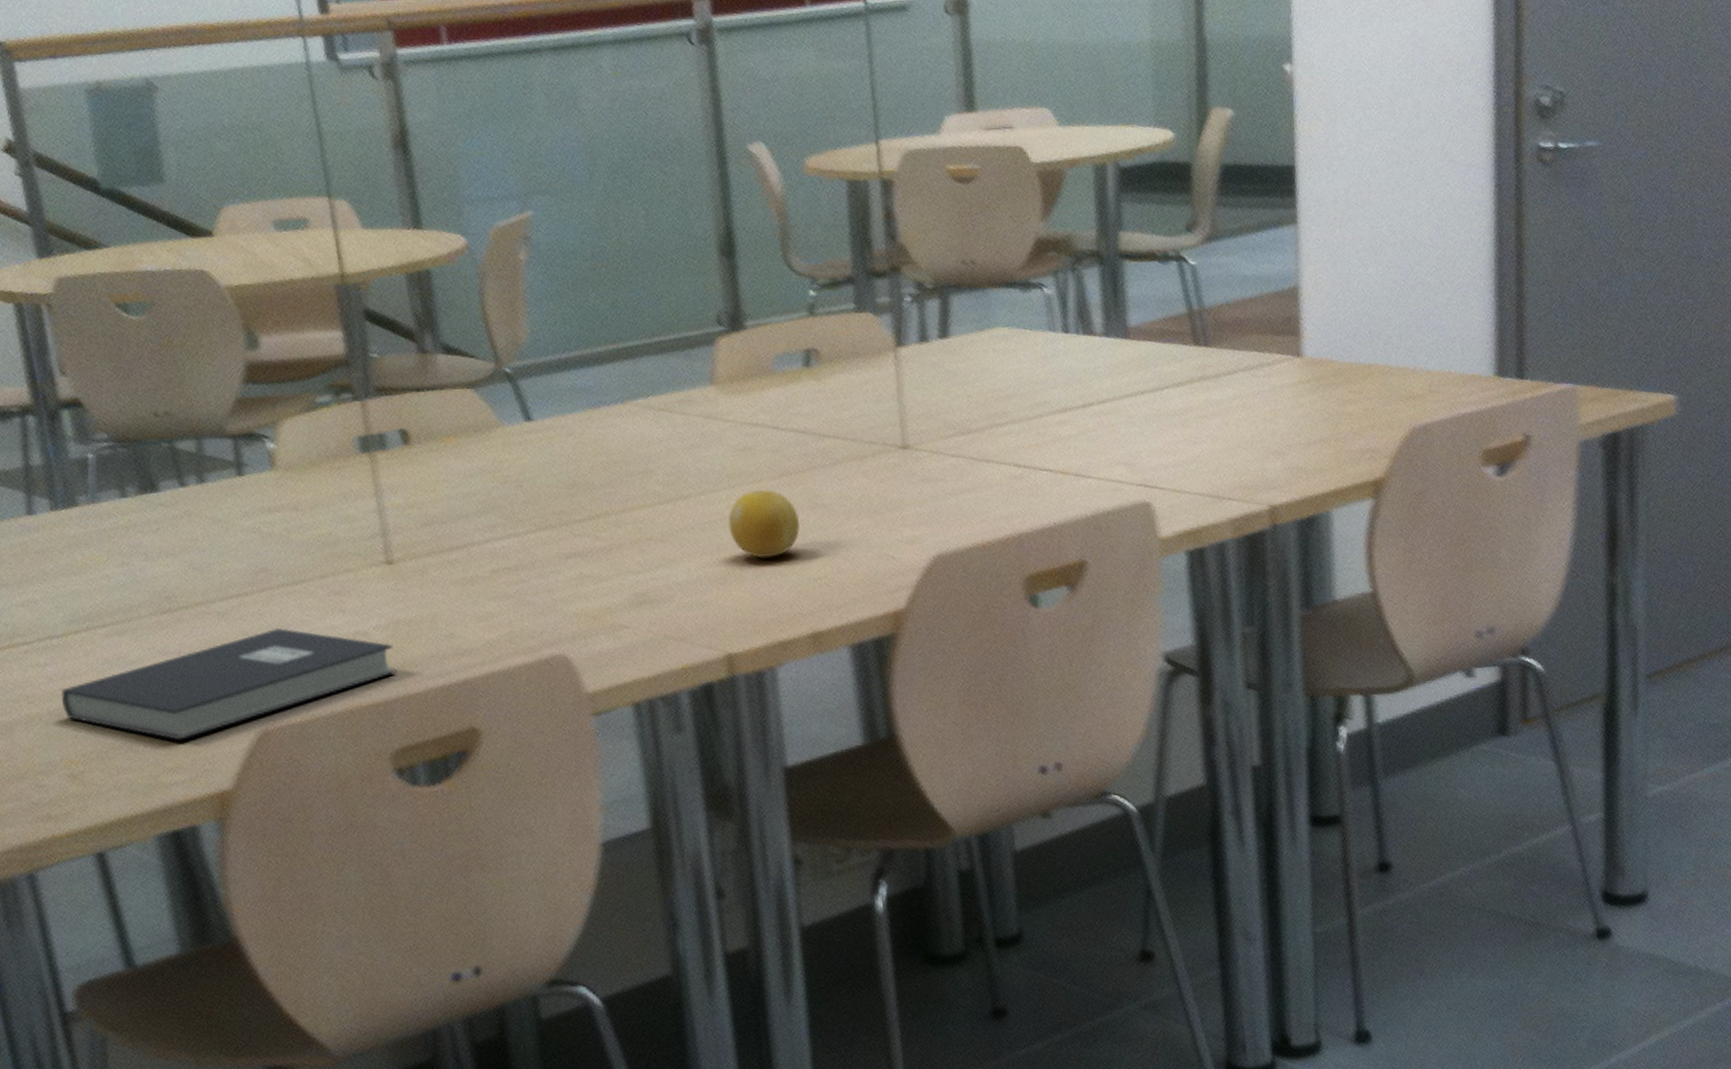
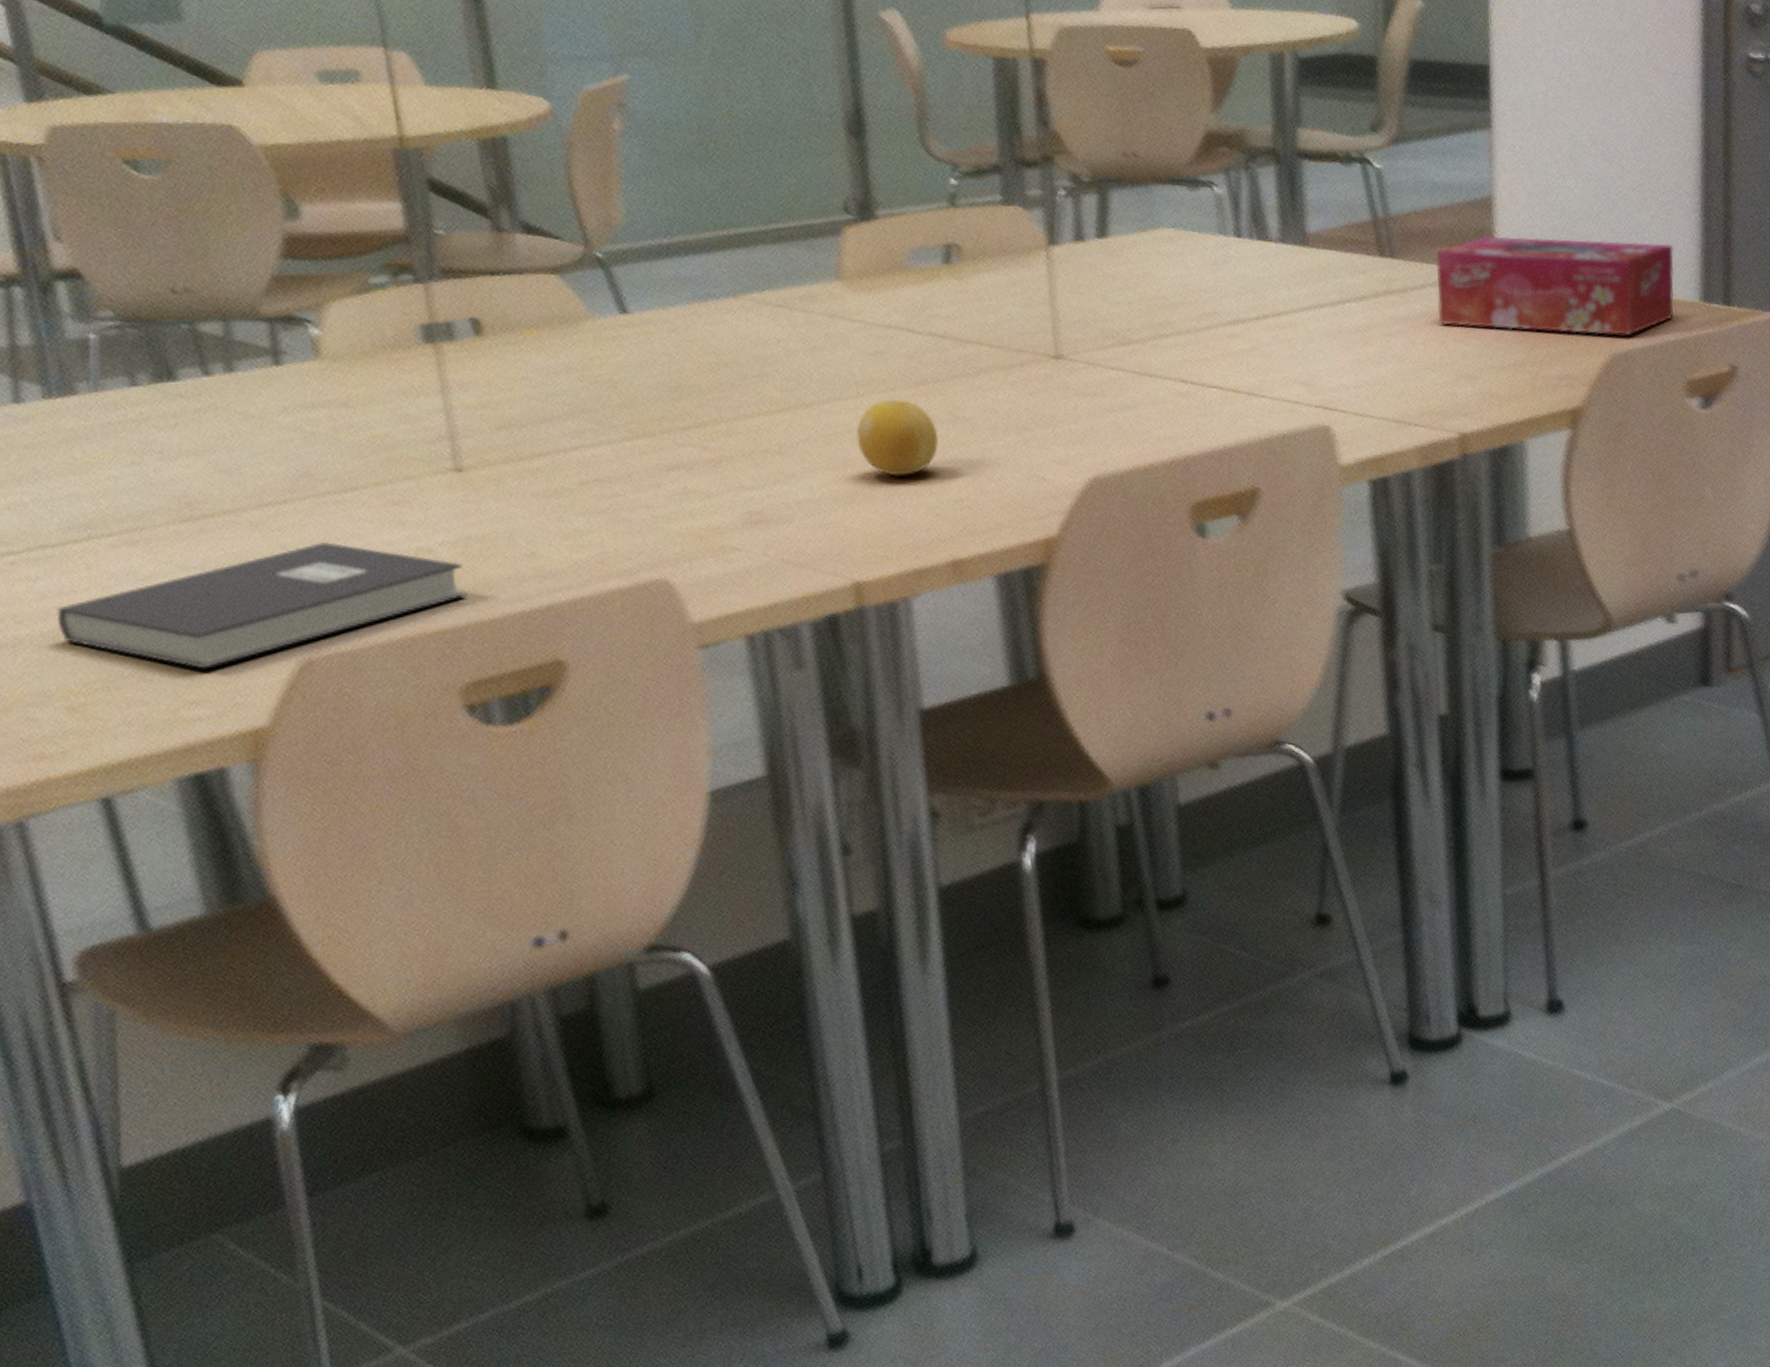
tissue box: none [1247,322,1470,411] -> present [1436,235,1675,337]

